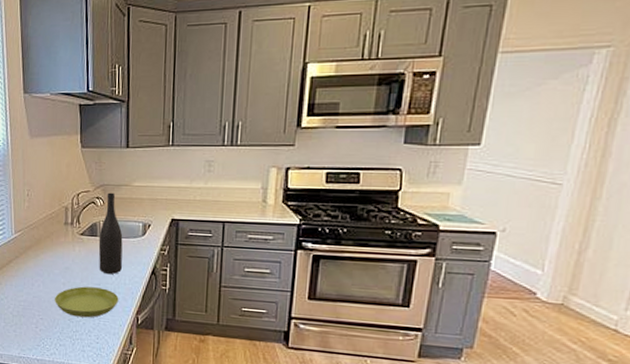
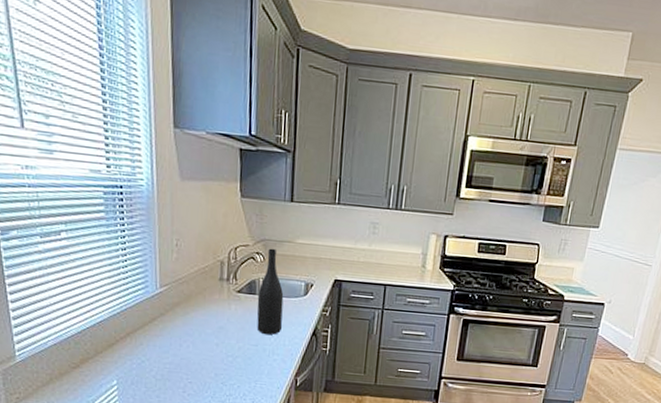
saucer: present [55,286,119,318] -> none [206,347,278,381]

